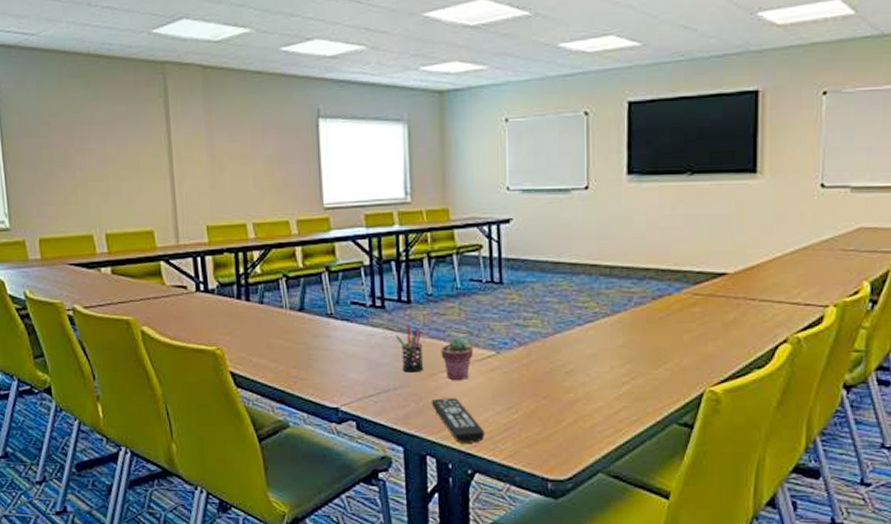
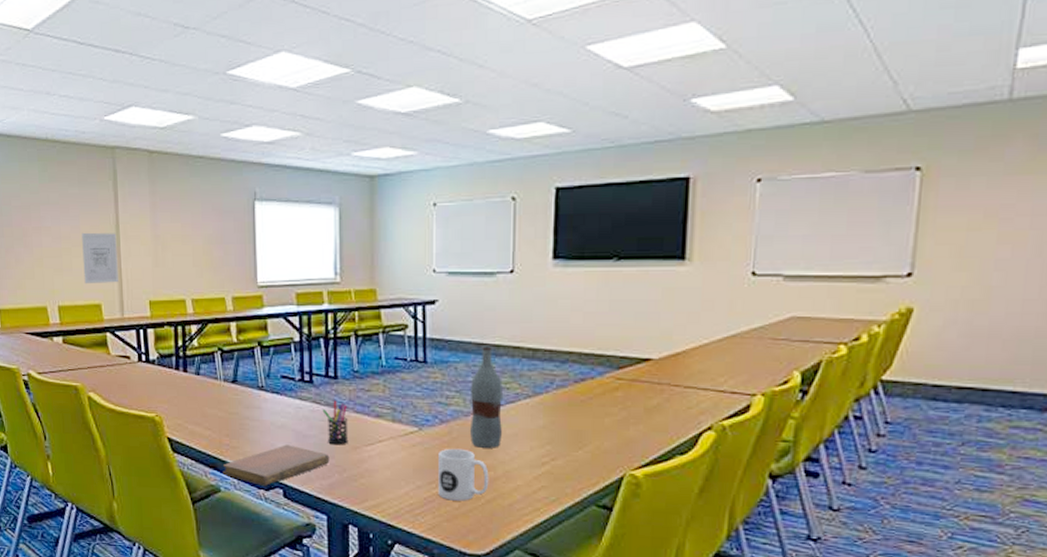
wall art: none [130,154,172,210] -> present [82,232,119,284]
notebook: none [291,374,405,420] -> present [222,444,330,487]
remote control: present [431,398,485,443] -> none [354,470,406,515]
potted succulent: present [441,335,474,380] -> none [365,411,397,454]
mug: none [517,371,570,425] -> present [438,448,489,501]
bottle: none [547,264,581,370] -> present [469,345,502,448]

